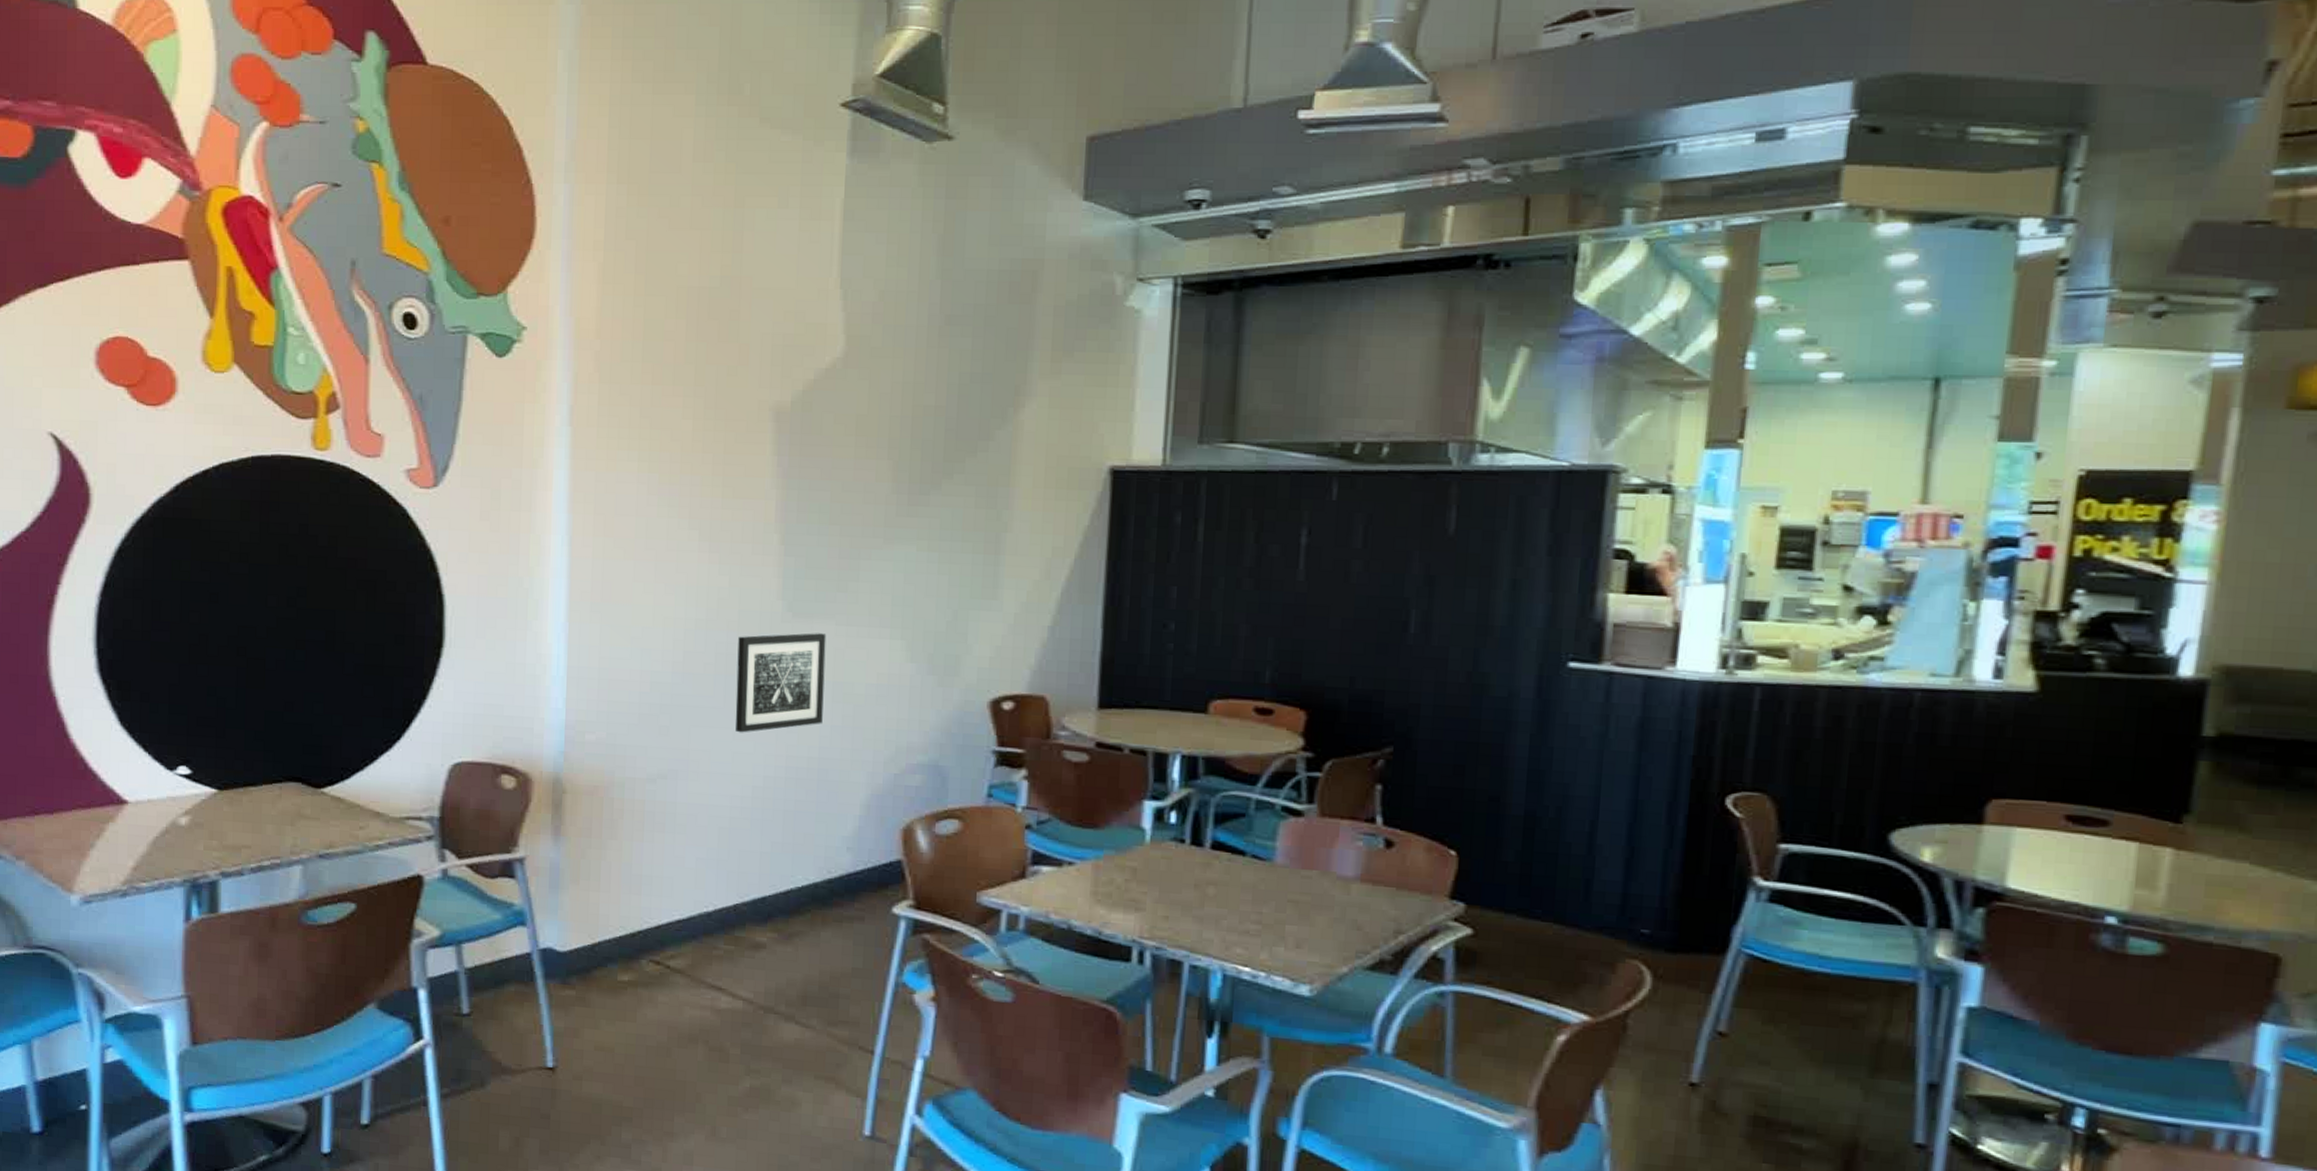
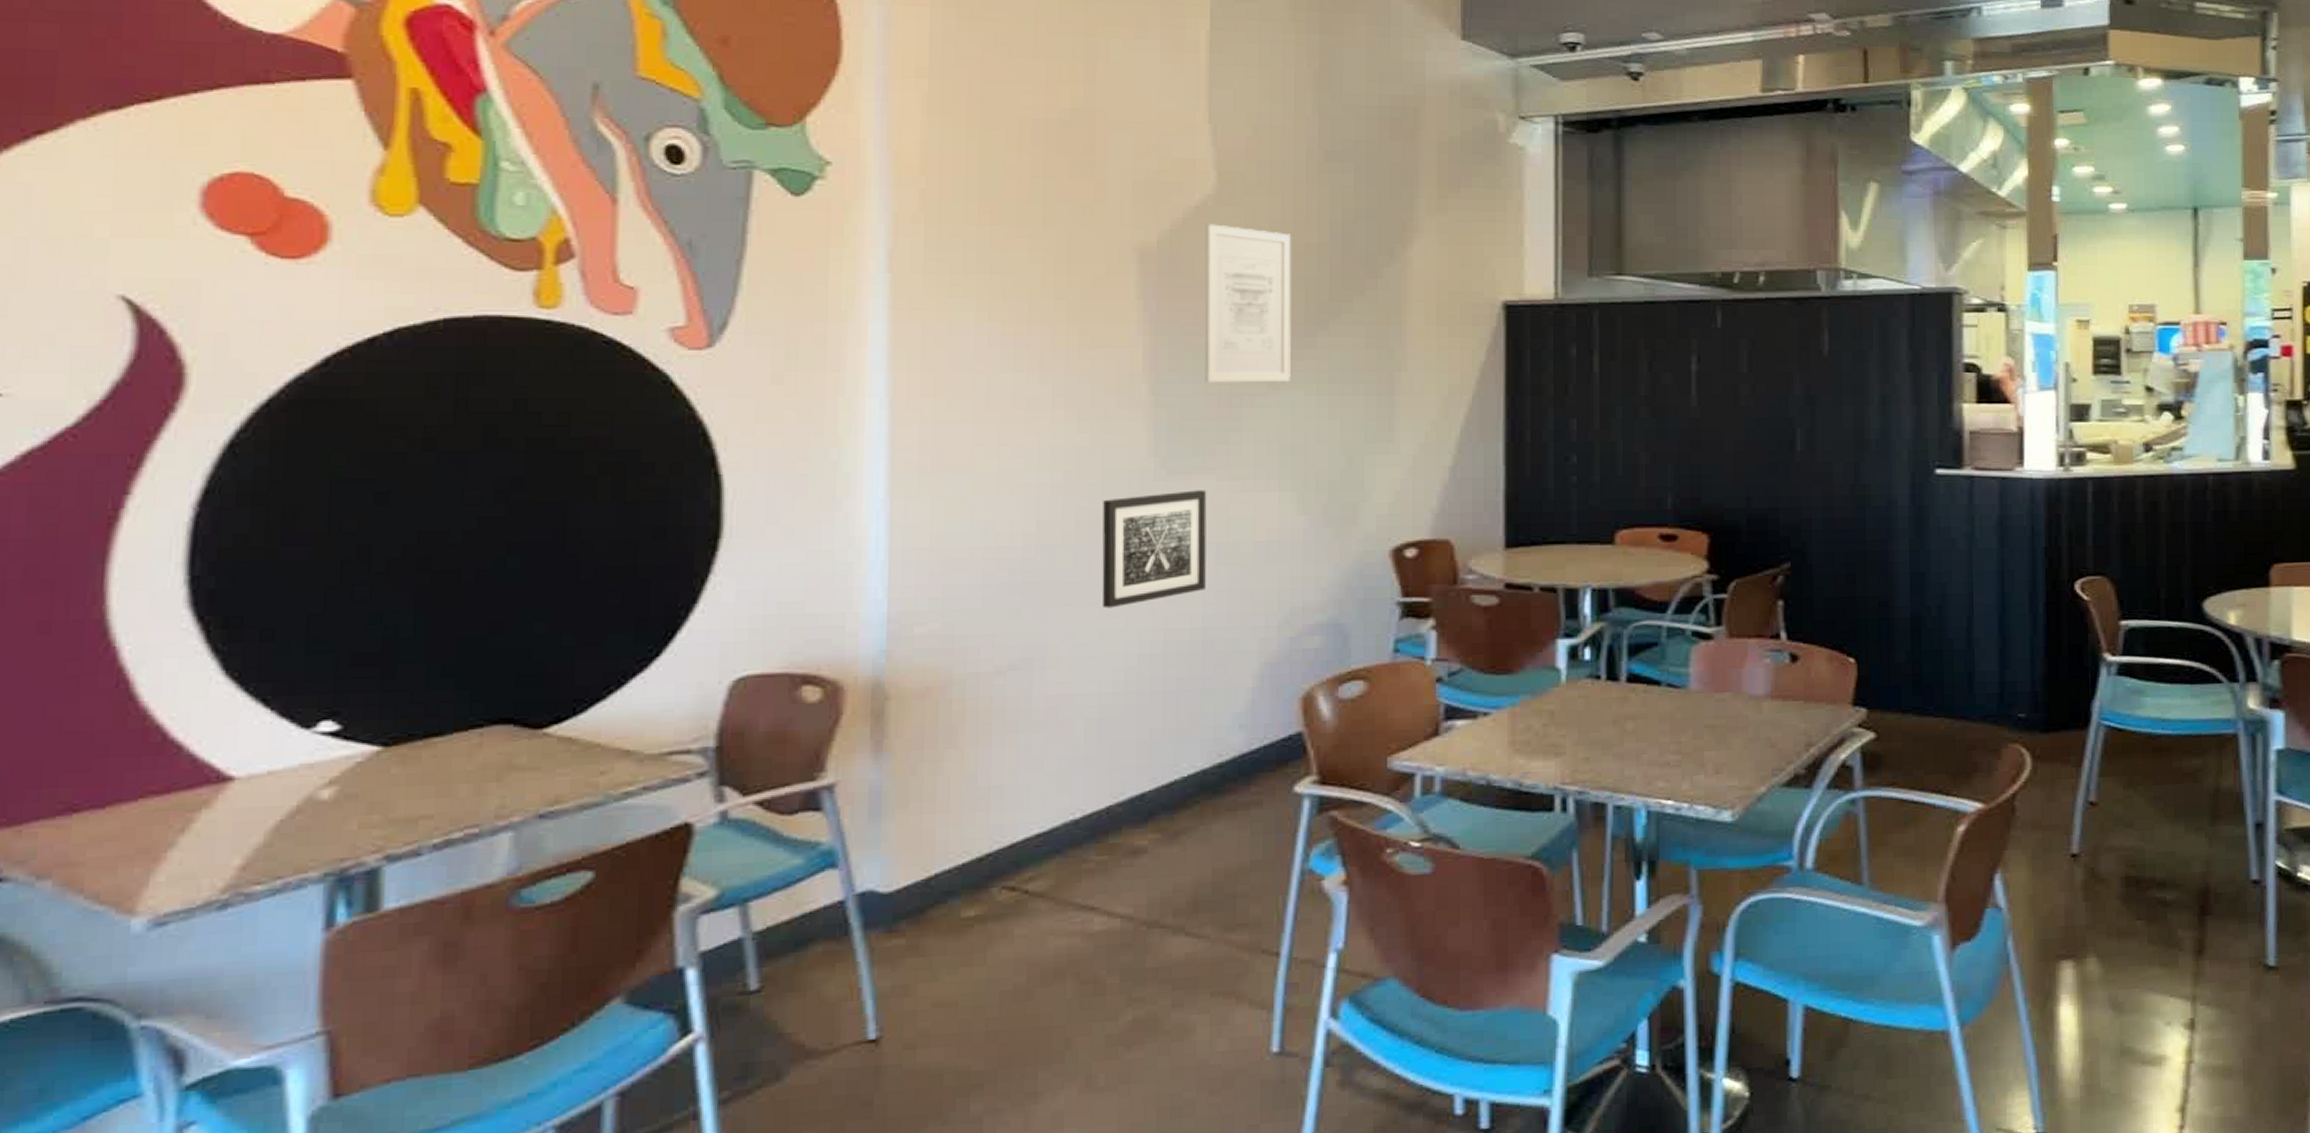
wall art: none [828,385,911,538] -> present [1204,224,1292,383]

